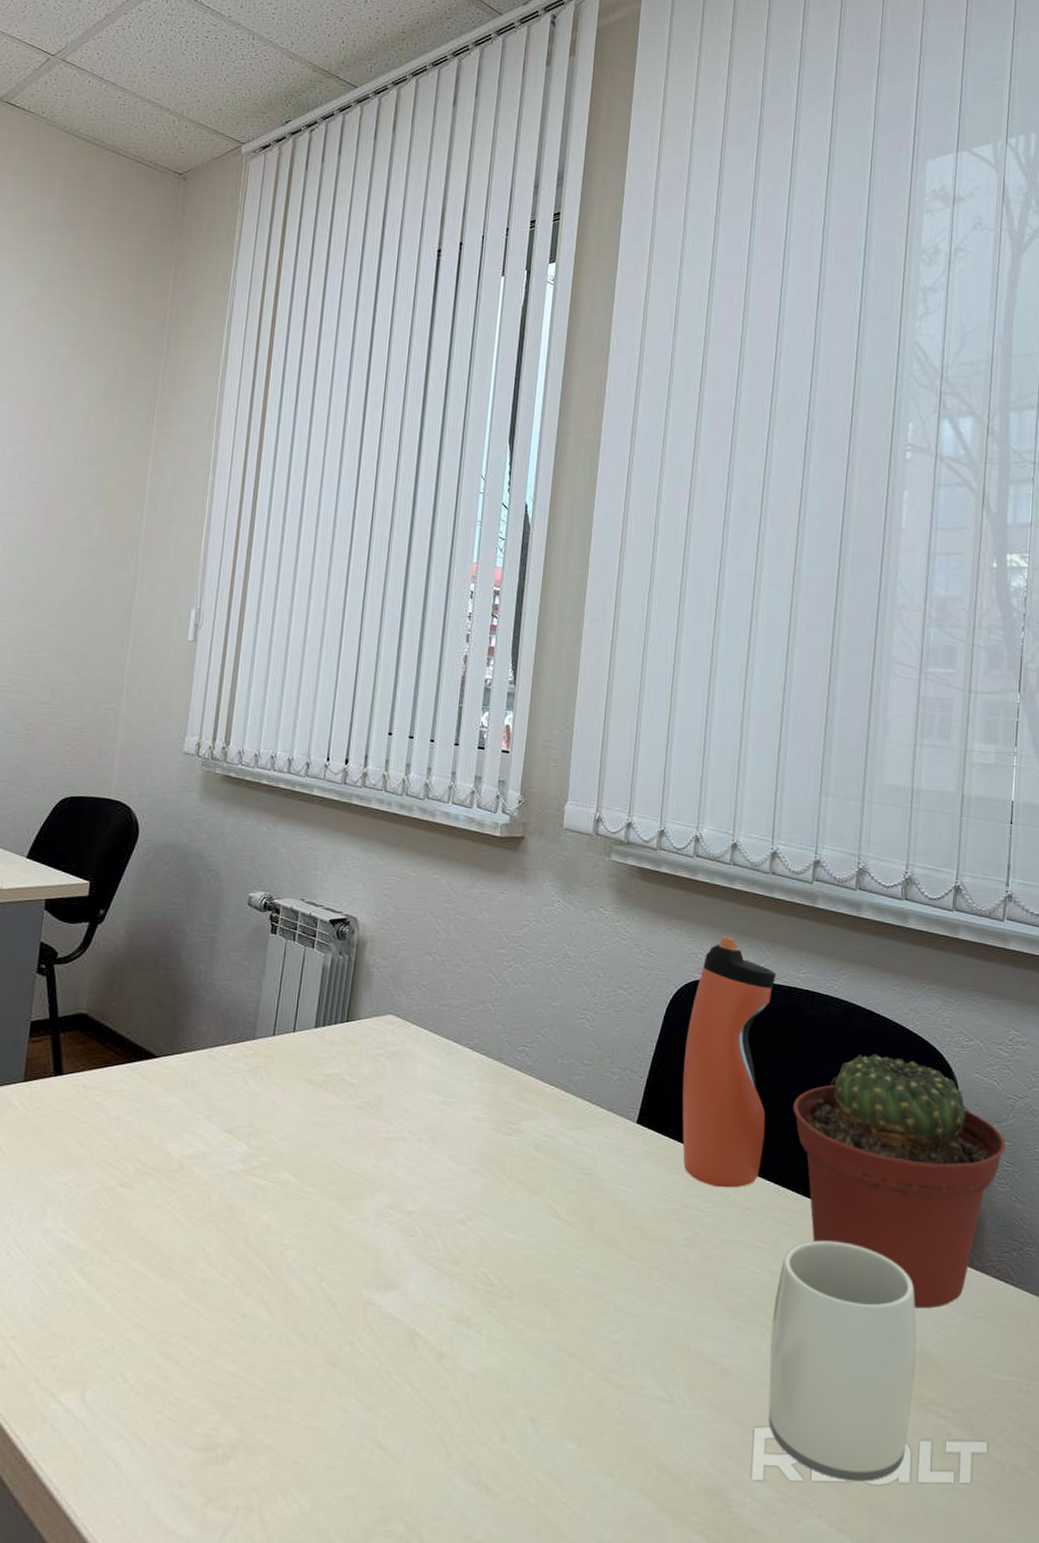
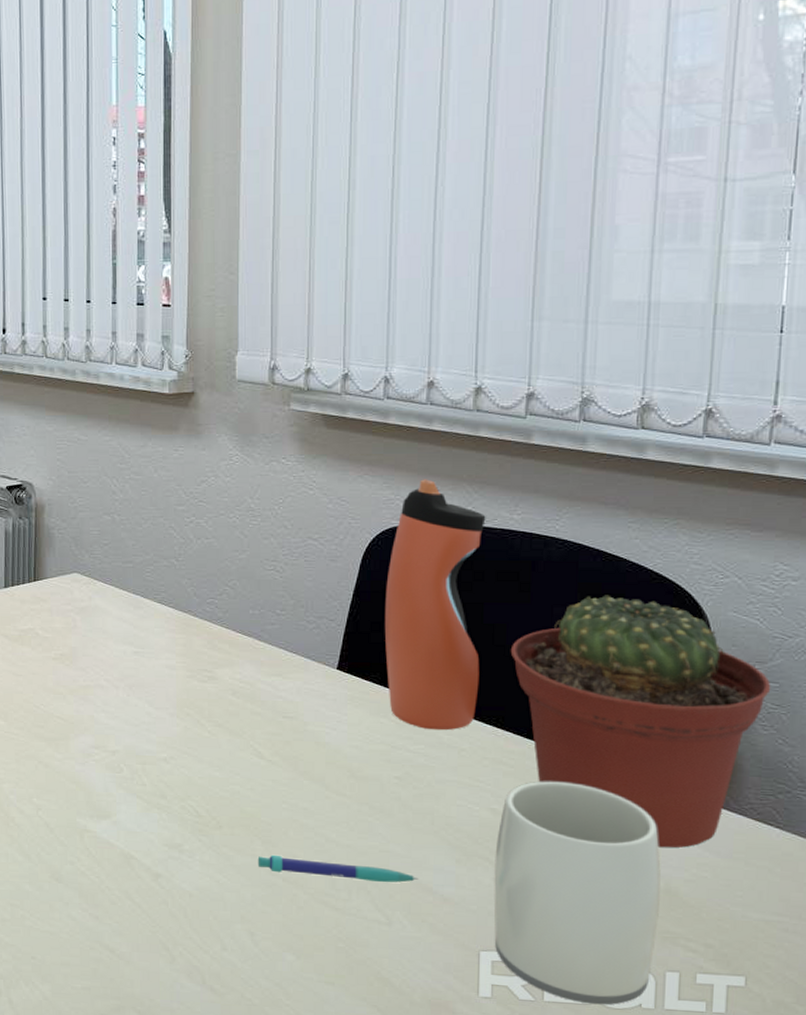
pen: none [545,1326,700,1355] -> present [257,854,418,883]

